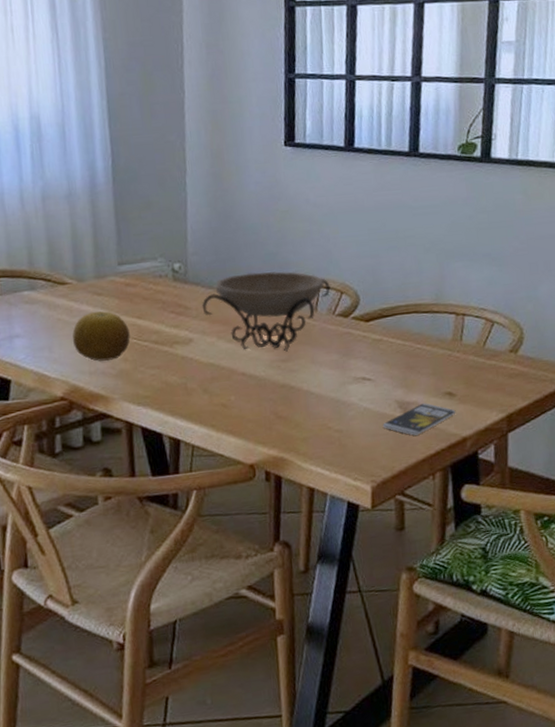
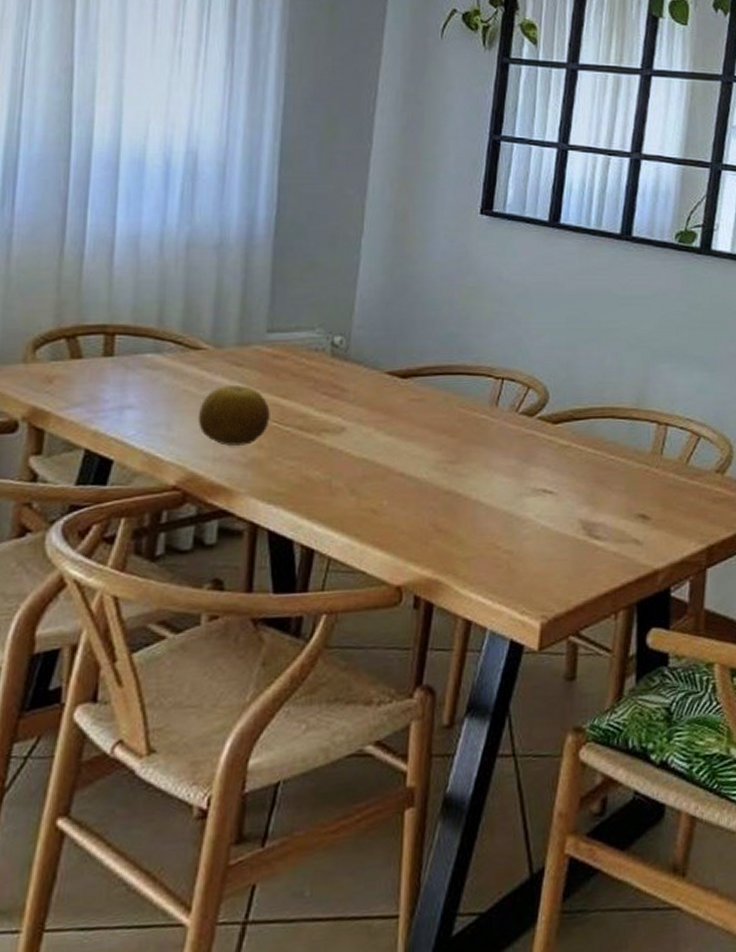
decorative bowl: present [201,271,331,352] -> none [360,354,516,452]
smartphone: present [382,403,456,436] -> none [561,525,649,564]

